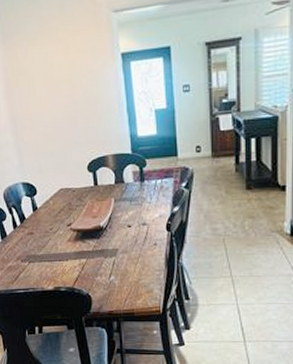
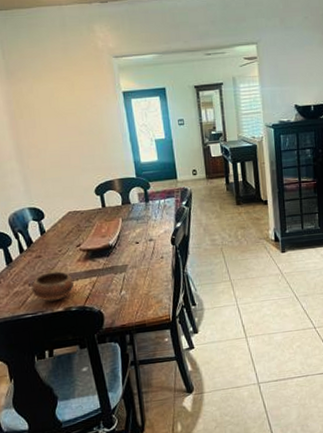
bowl: none [24,250,63,279] -> present [31,271,74,302]

